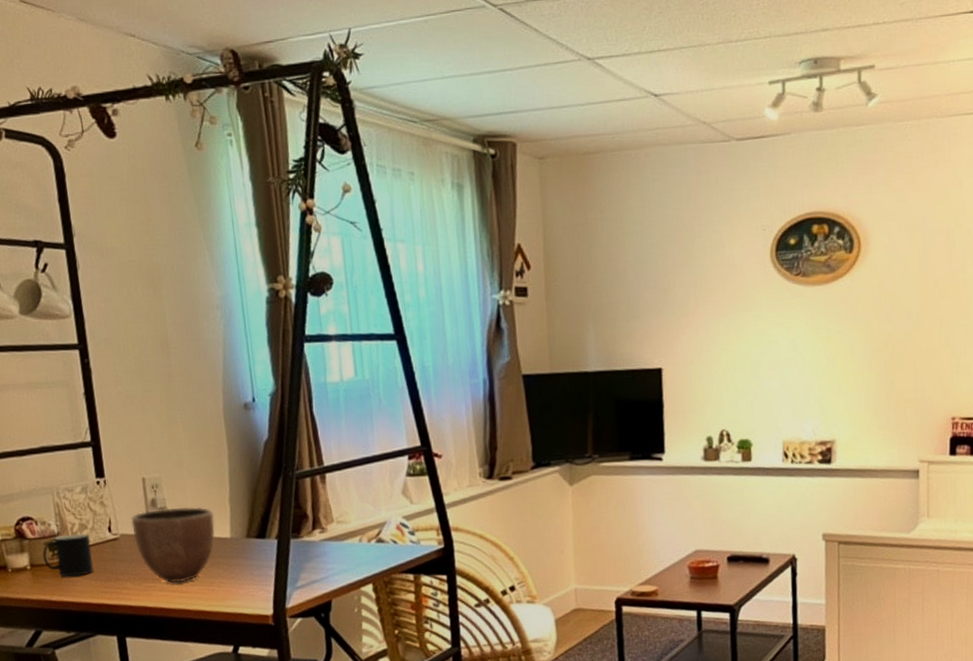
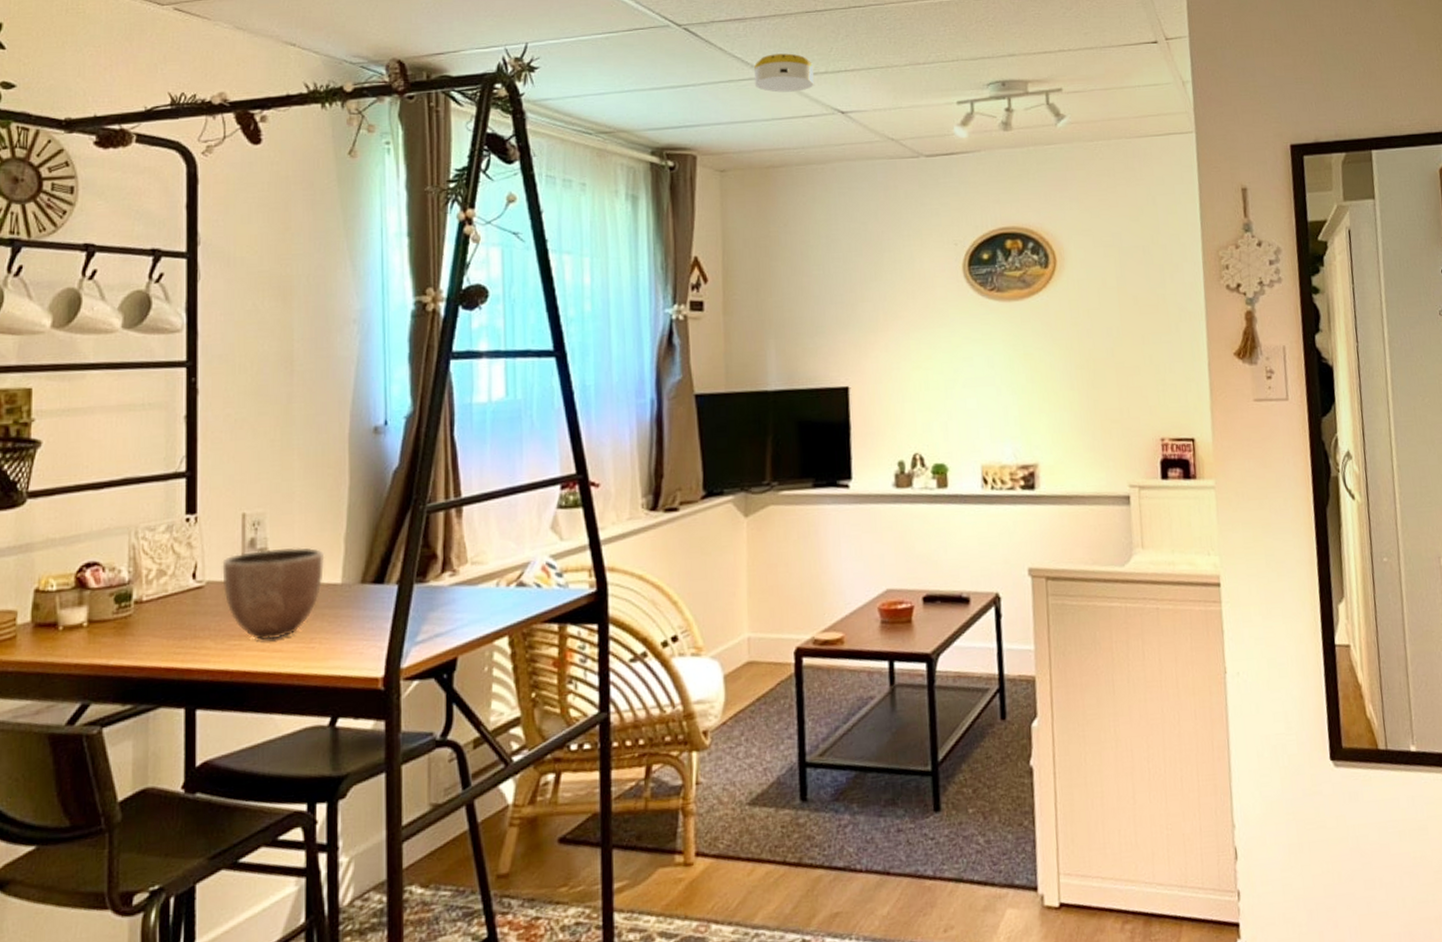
cup: present [42,533,94,577] -> none [105,581,167,635]
smoke detector: none [569,33,628,76] -> present [754,53,814,93]

